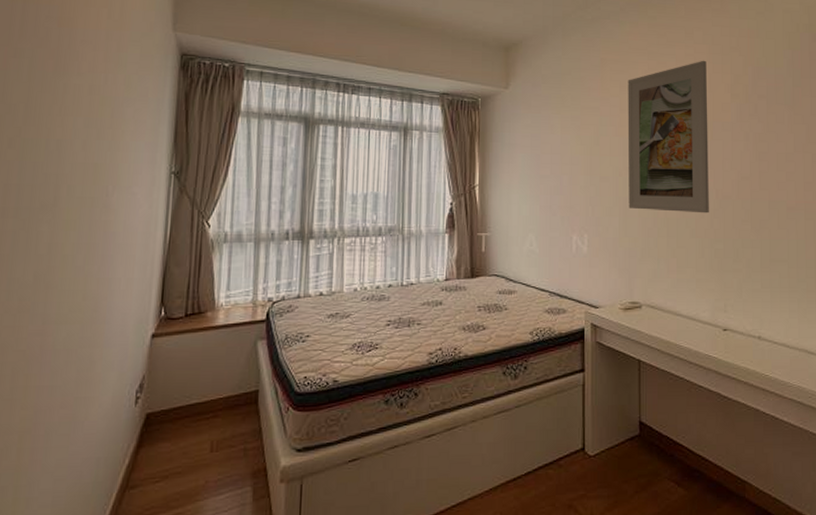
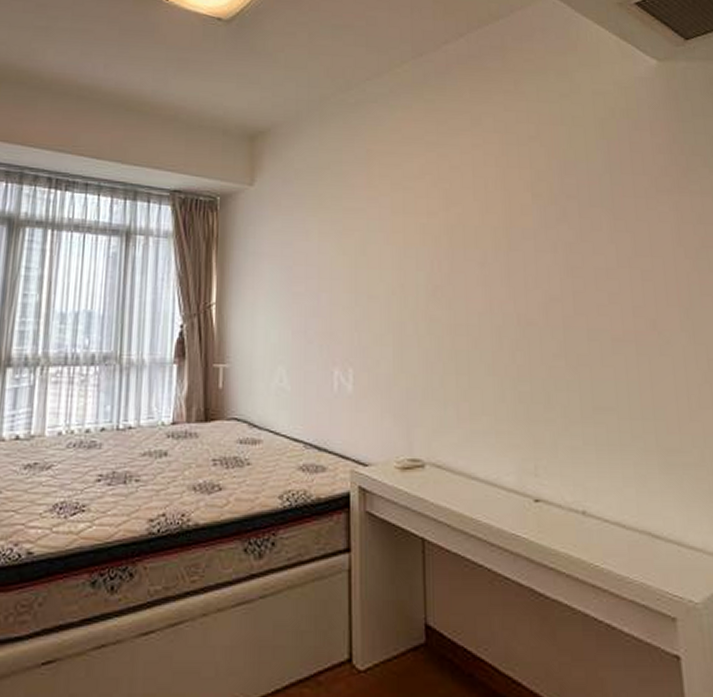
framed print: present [627,60,709,214] -> none [401,152,509,345]

